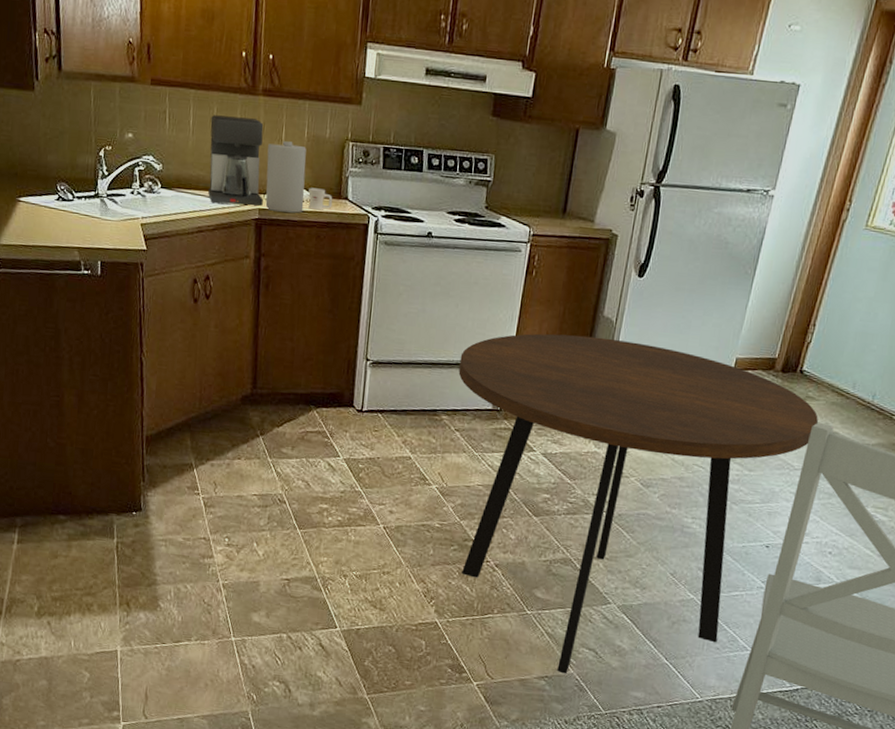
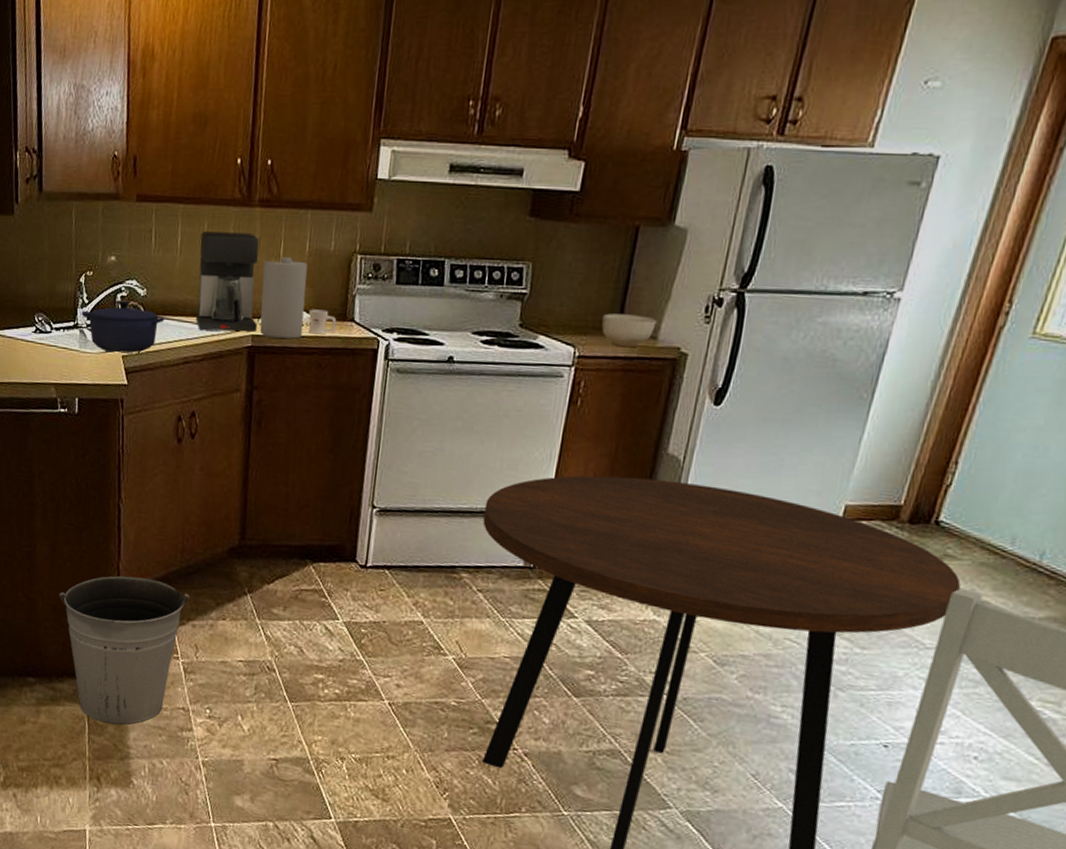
bucket: none [87,422,208,555] -> present [59,576,190,725]
cooking pot: none [101,173,179,222] -> present [81,300,164,353]
bowl: none [550,199,594,229] -> present [601,313,657,348]

